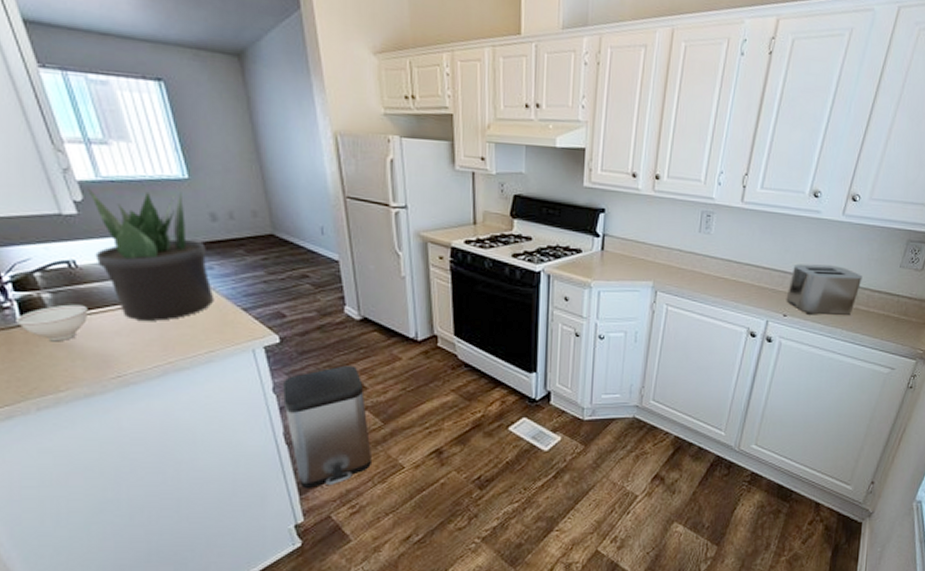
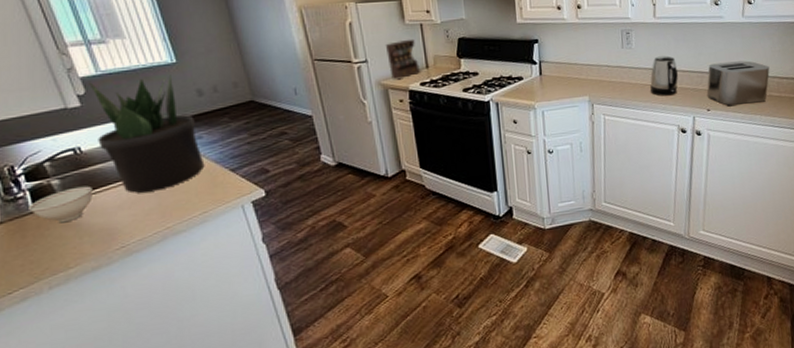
pedal bin: present [283,365,371,488] -> none [271,207,357,329]
spice rack: none [429,188,466,234] -> present [385,39,420,80]
kettle: none [722,247,758,295] -> present [649,55,678,97]

